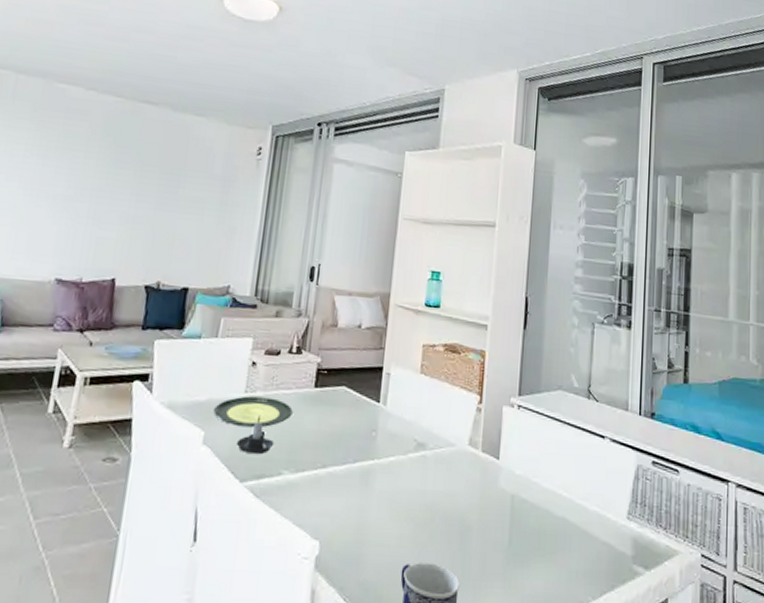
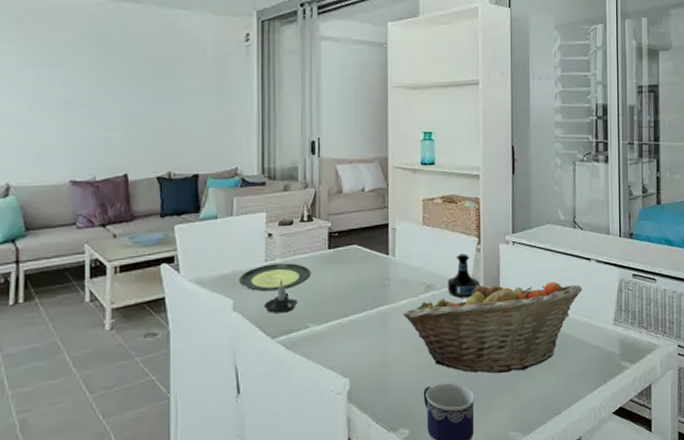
fruit basket: none [388,446,593,561] -> present [403,281,582,374]
tequila bottle: none [440,411,477,465] -> present [447,253,479,298]

